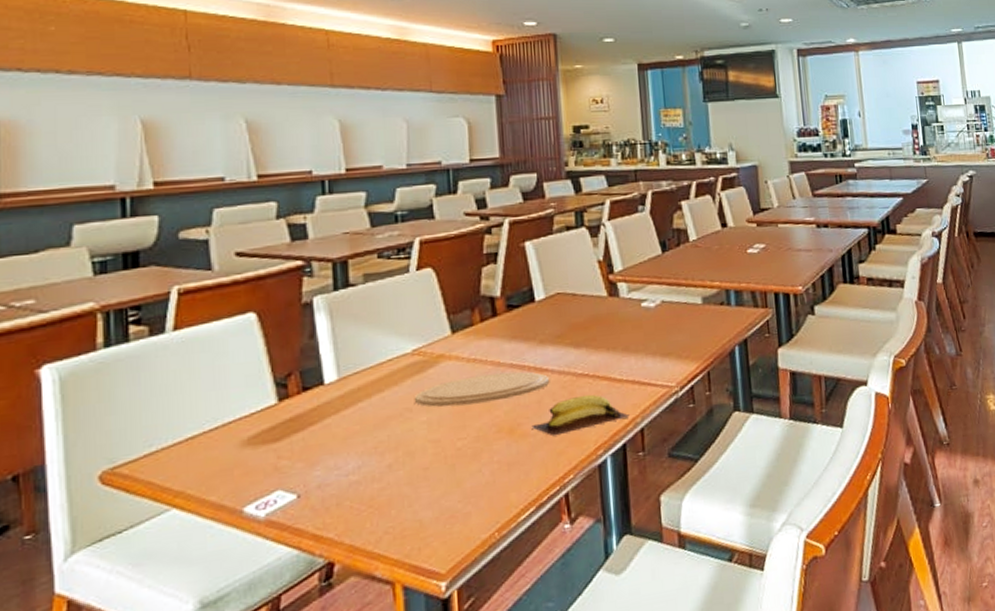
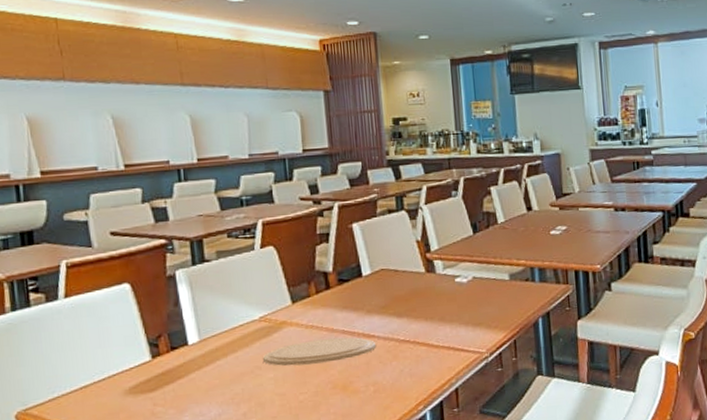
banana: present [531,394,630,436] -> none [361,358,446,393]

